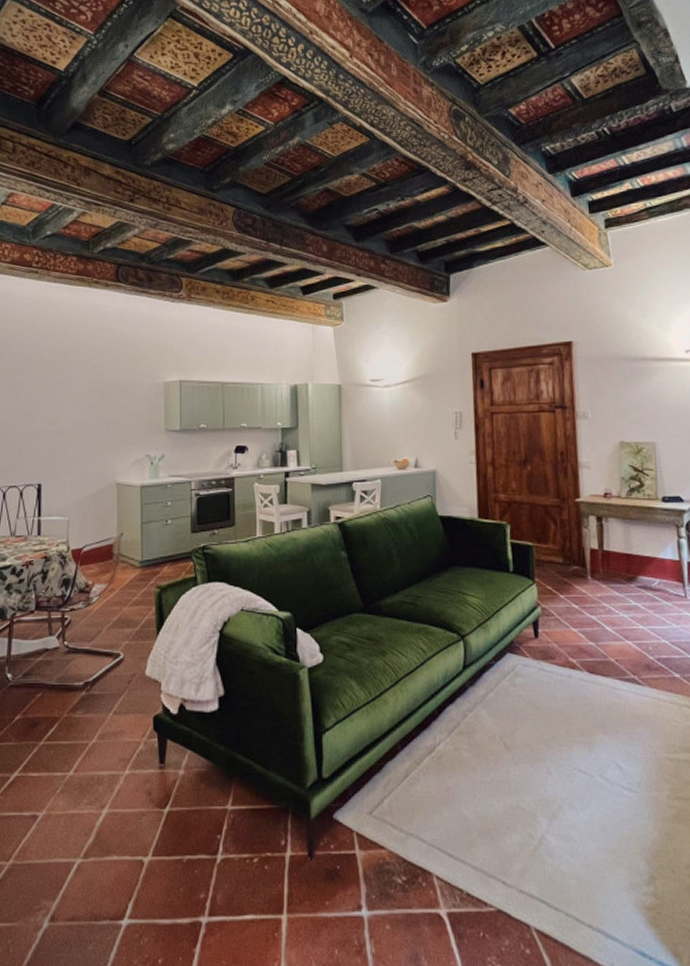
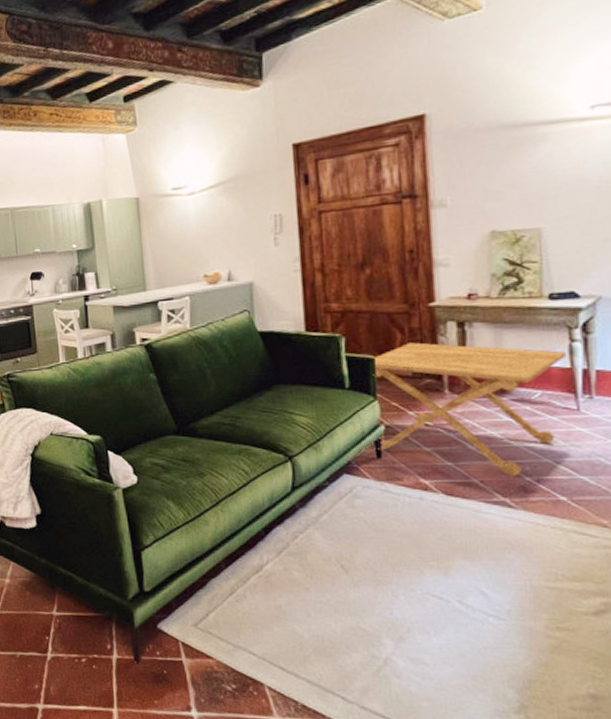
side table: none [532,533,676,656] -> present [373,342,566,477]

